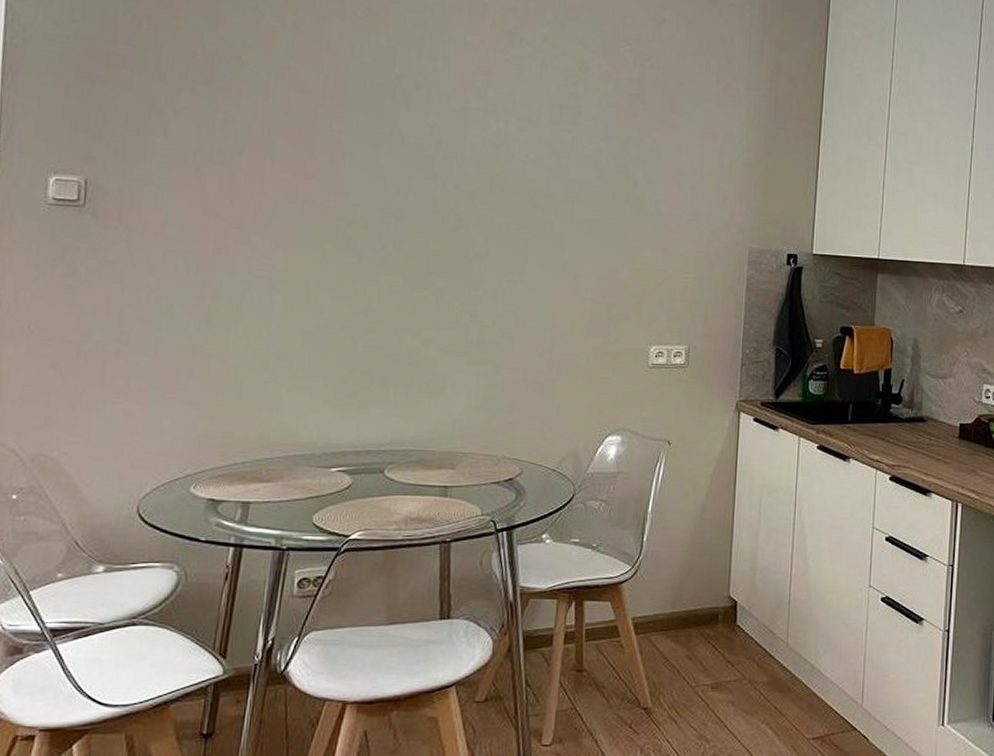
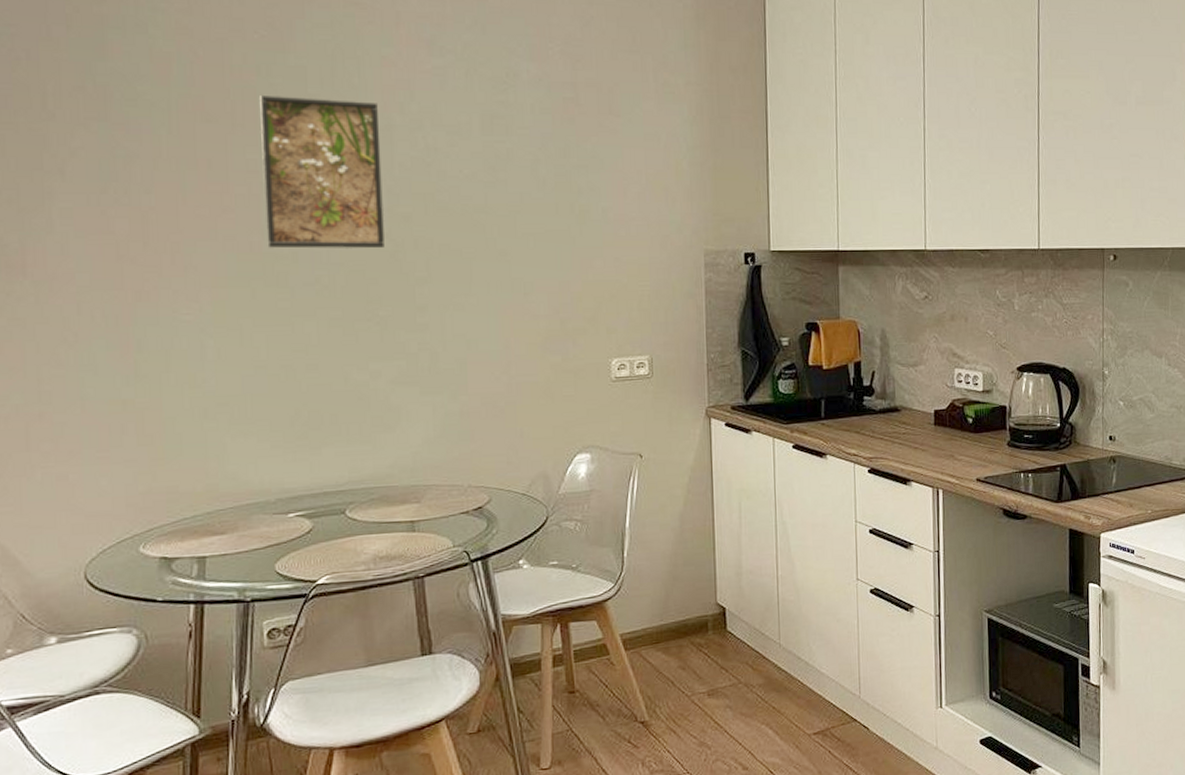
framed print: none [341,71,457,222] -> present [260,94,384,249]

